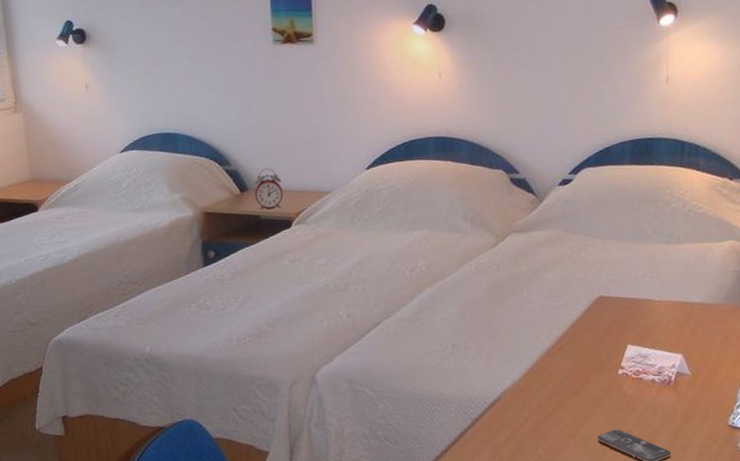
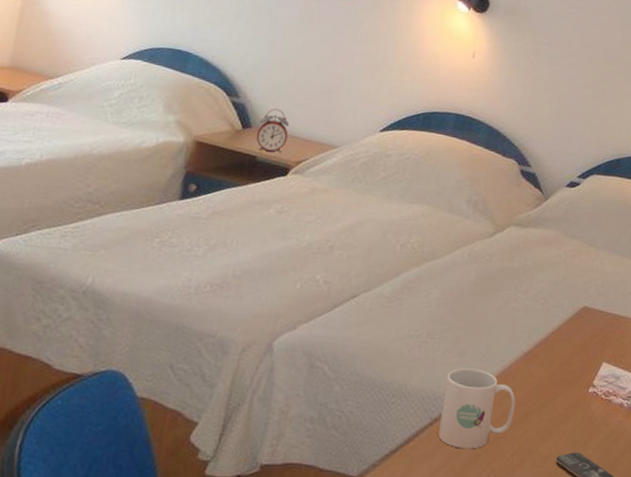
mug: none [478,369,550,442] -> present [437,368,516,449]

